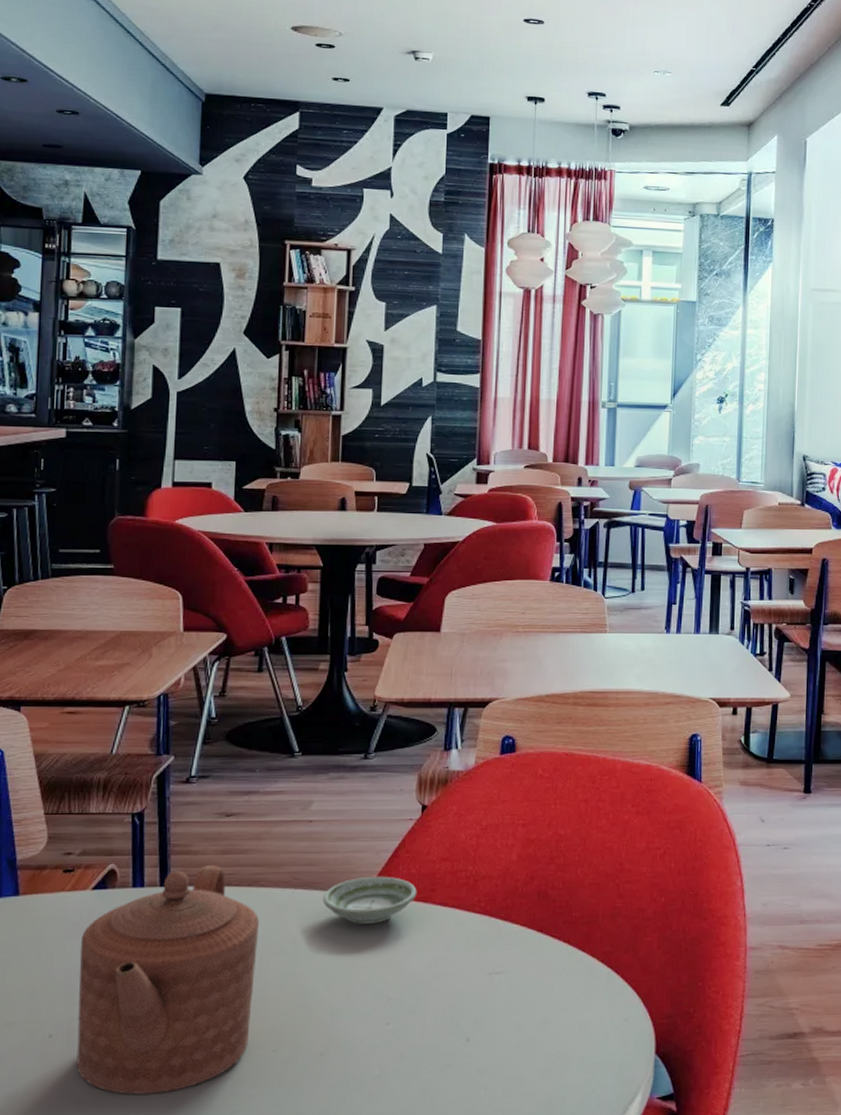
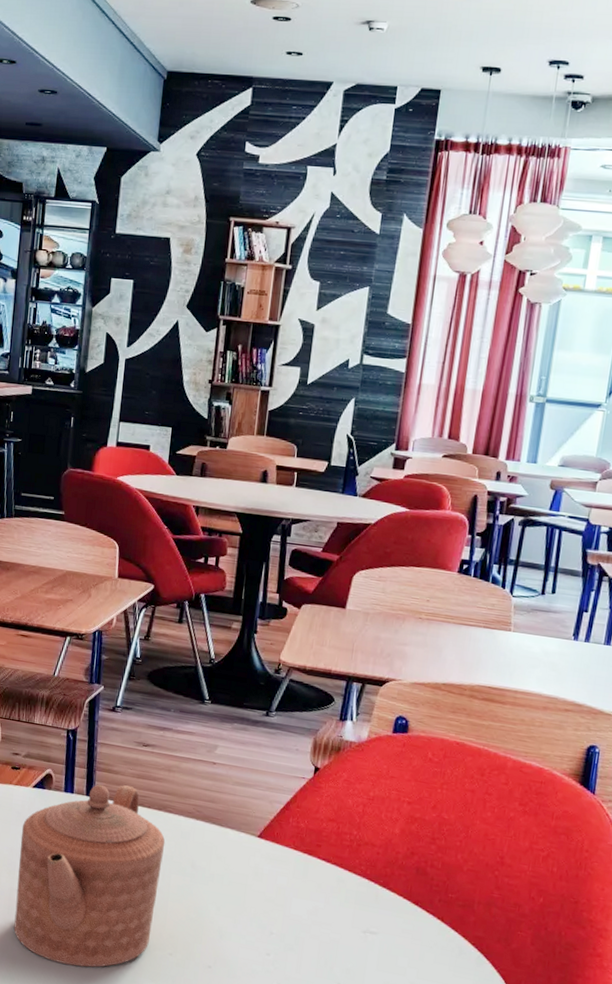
saucer: present [323,876,417,924] -> none [220,821,304,865]

